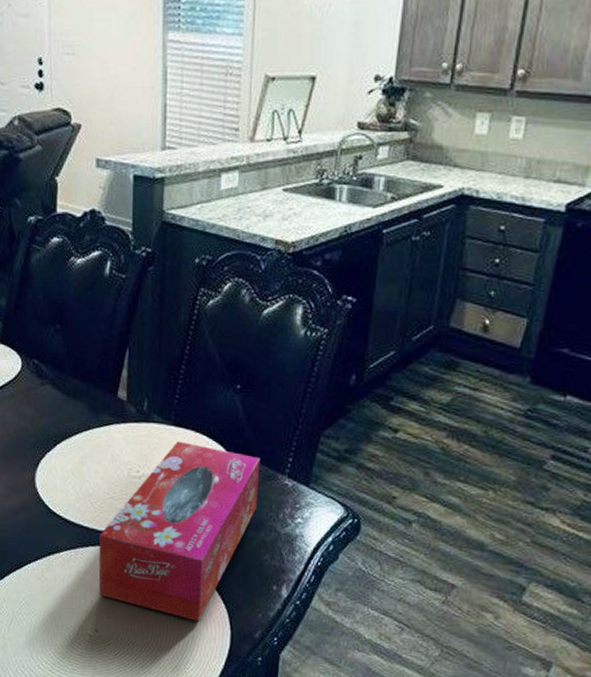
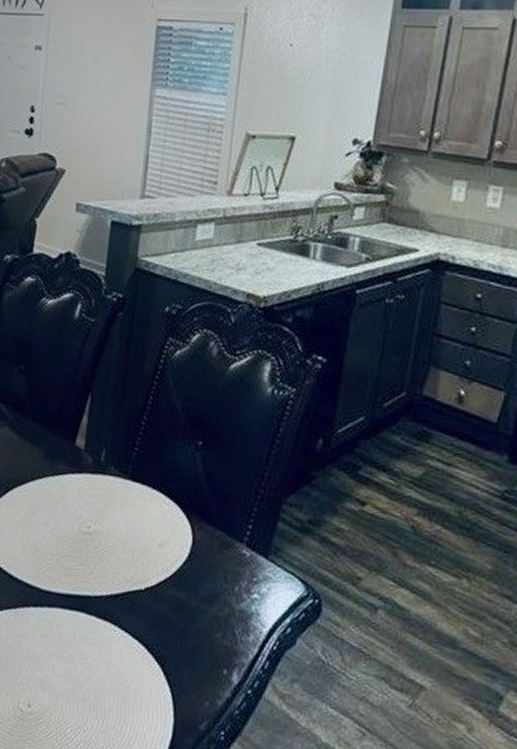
tissue box: present [99,441,260,622] -> none [36,497,218,705]

